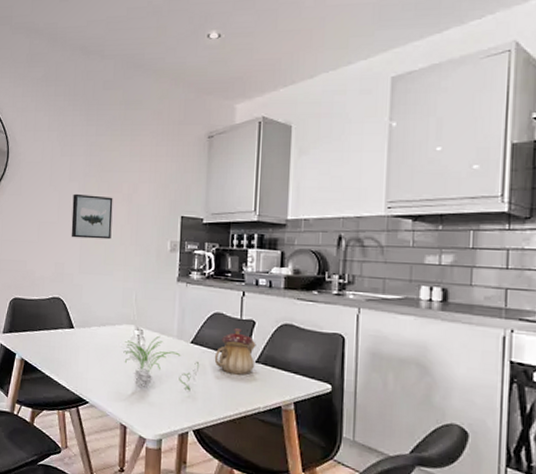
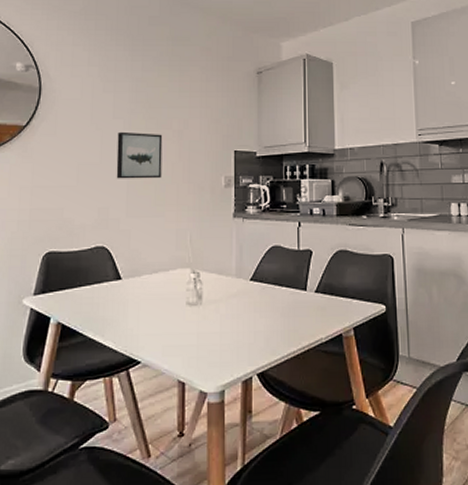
plant: present [118,335,200,391] -> none [173,276,261,335]
teapot: present [214,327,256,375] -> none [275,259,315,308]

